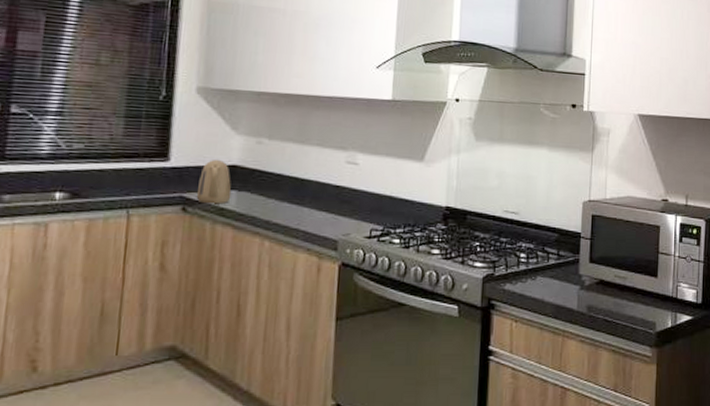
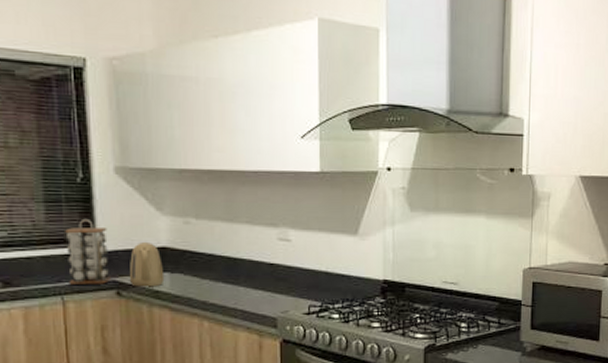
spice rack: none [136,134,182,201] -> present [65,218,111,286]

